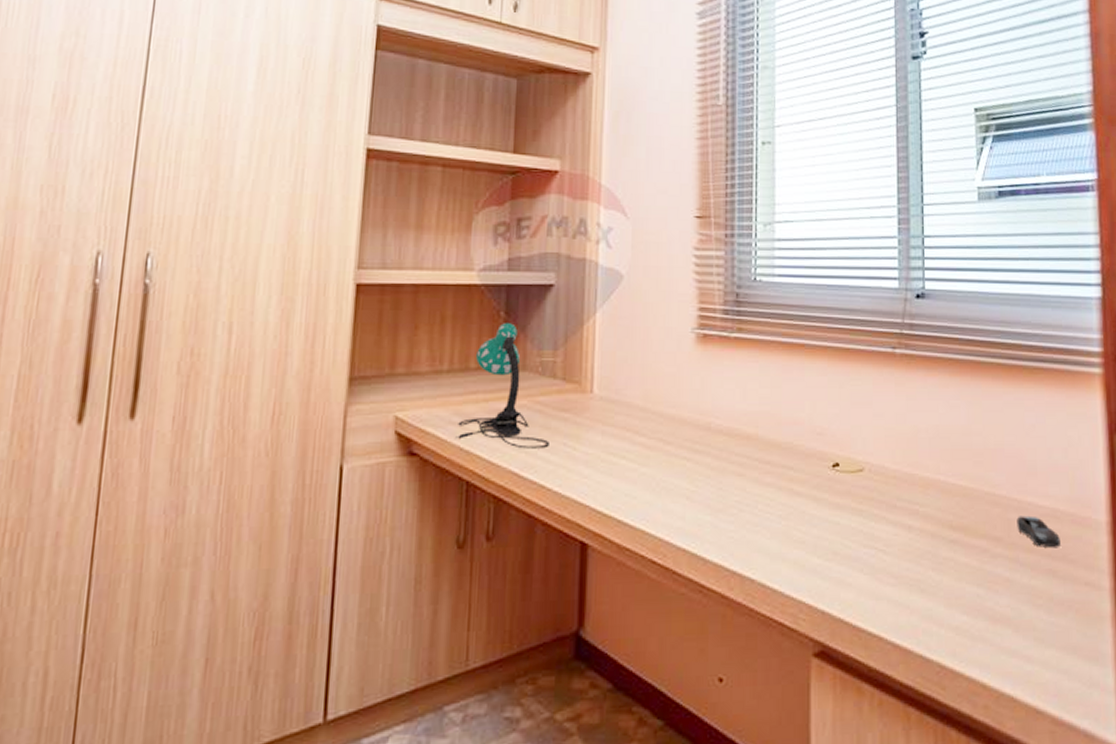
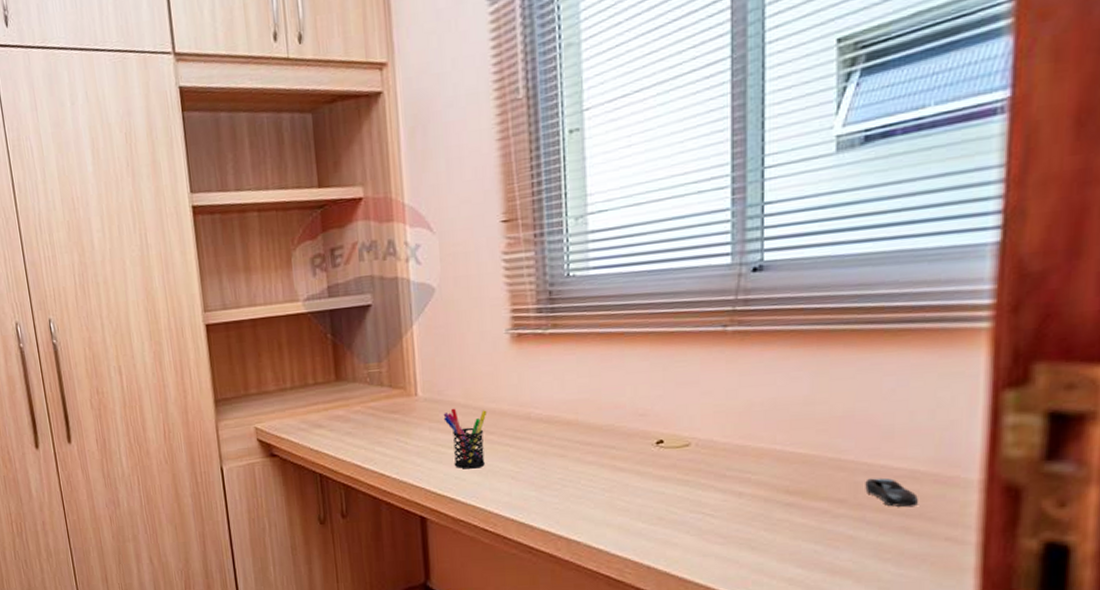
desk lamp: present [456,323,549,449] -> none [306,343,384,446]
pen holder: none [619,411,666,485] -> present [443,408,487,469]

